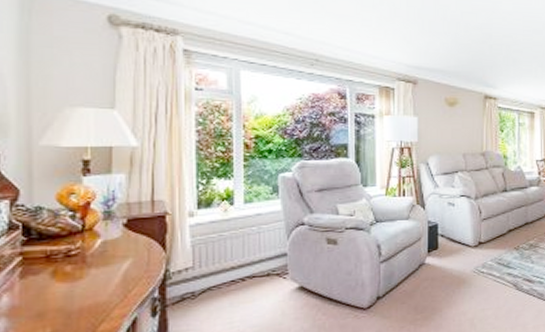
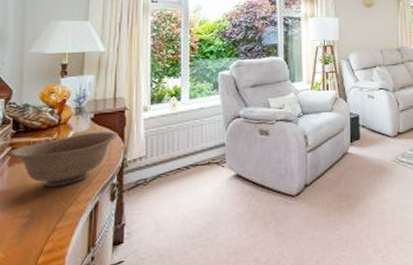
bowl: none [20,239,158,303] -> present [9,131,118,188]

